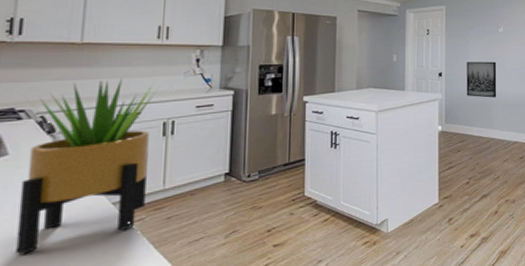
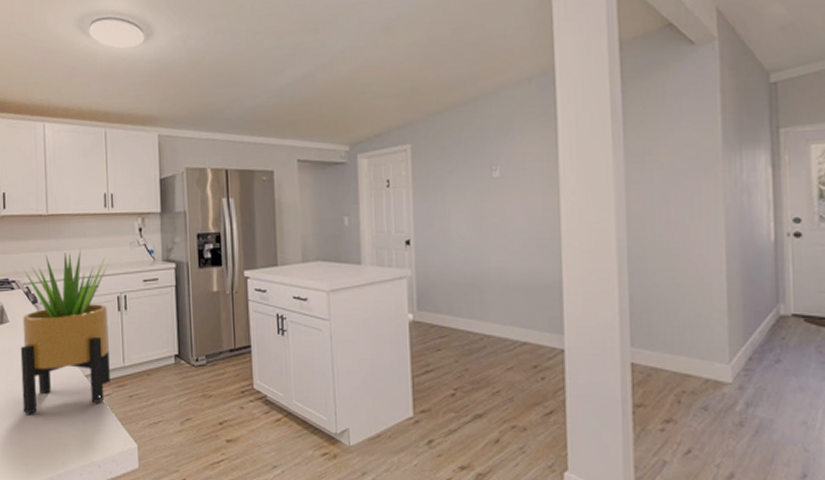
wall art: present [466,61,497,98] -> none [444,222,493,276]

